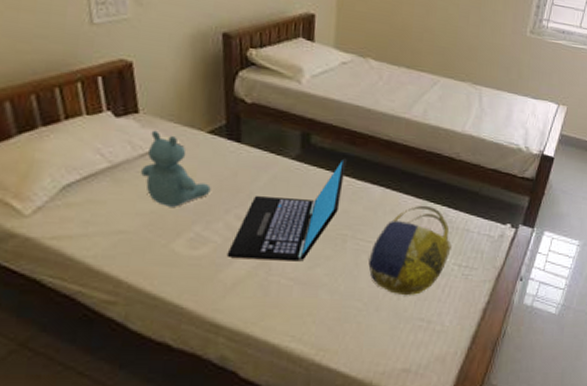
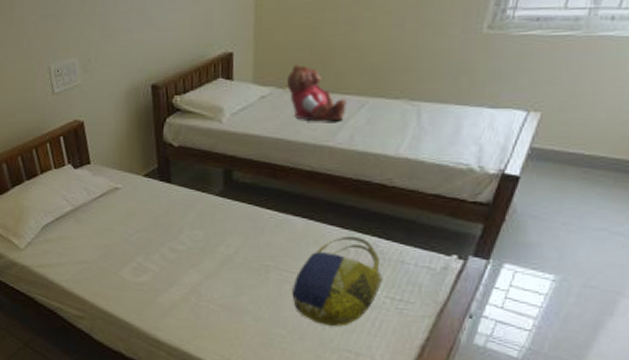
stuffed bear: present [140,130,211,207] -> none [94,177,148,241]
laptop: present [226,158,347,262] -> none [163,192,268,290]
teddy bear: none [368,35,422,96] -> present [287,63,347,122]

